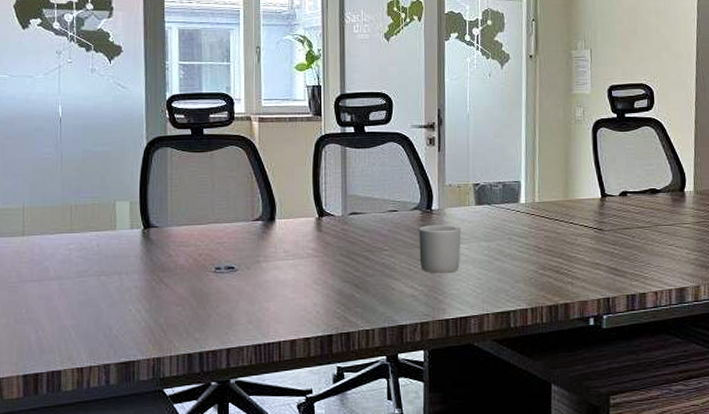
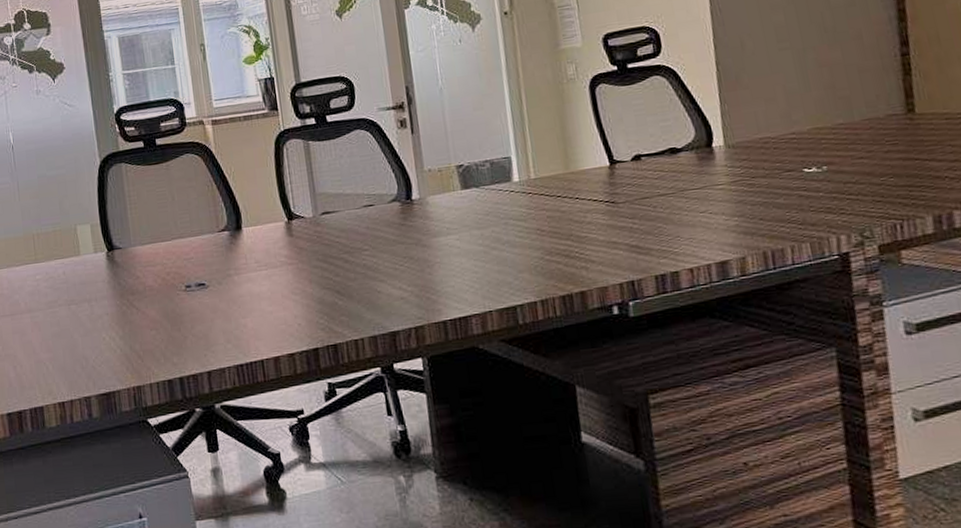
mug: present [419,225,461,273] -> none [400,214,452,271]

